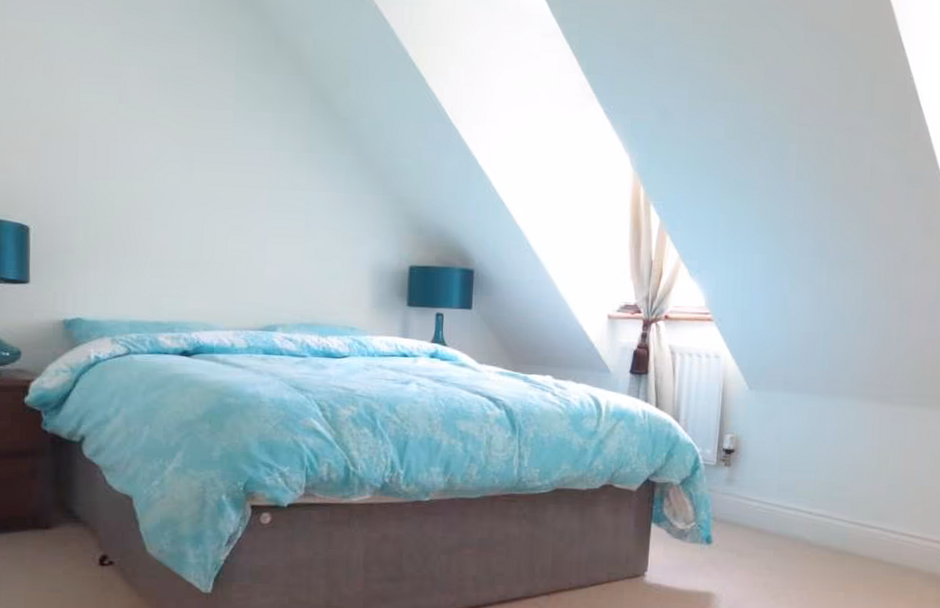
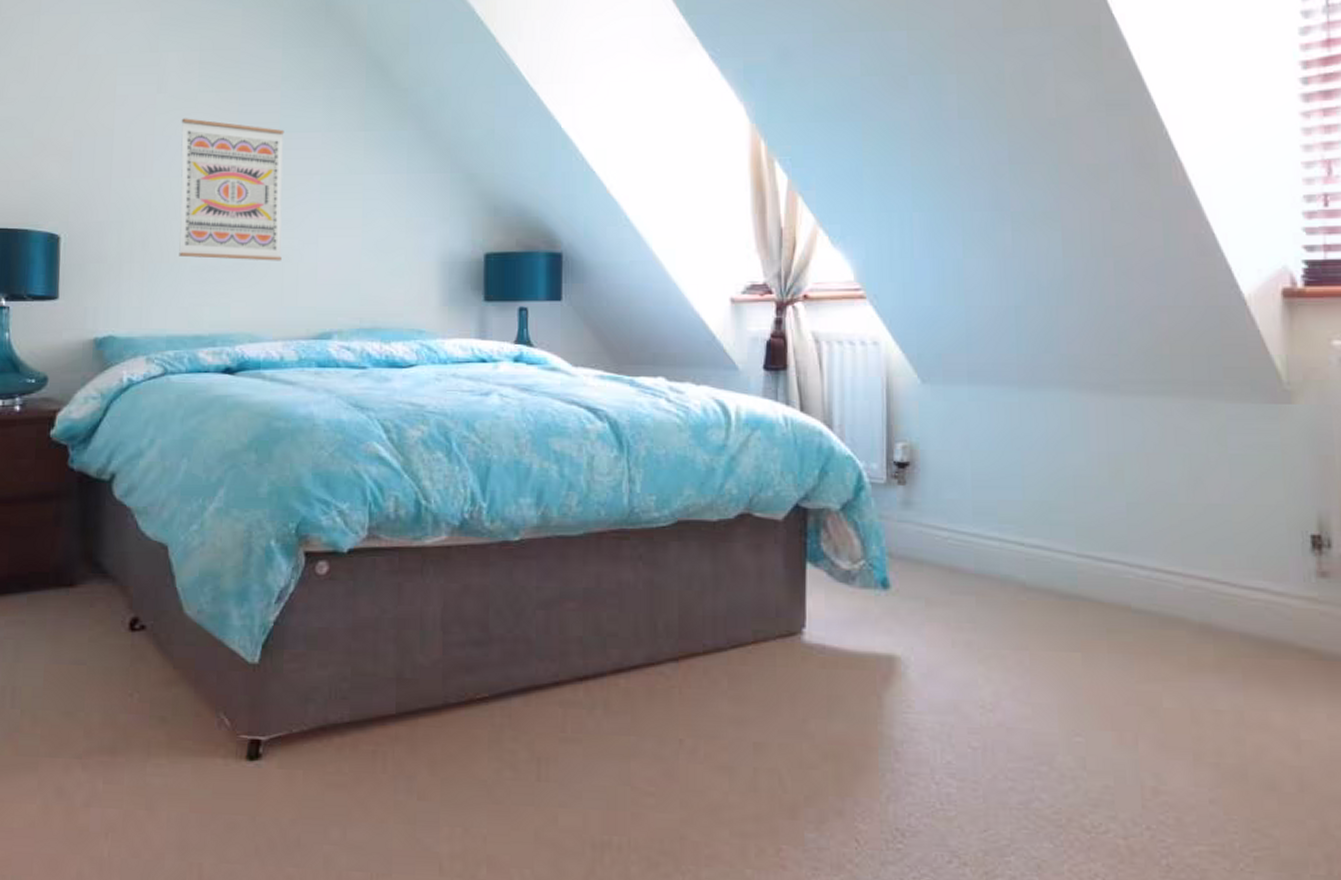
wall art: none [140,128,237,262] -> present [179,118,285,261]

